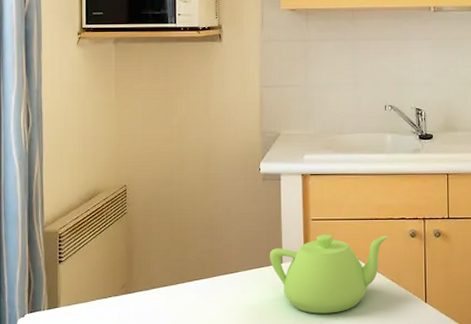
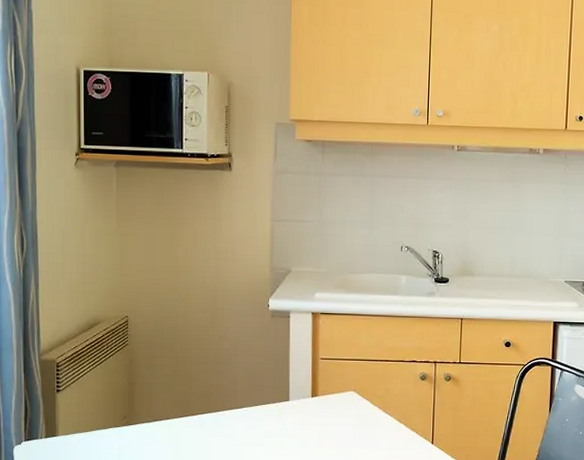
teapot: present [269,234,388,314] -> none [276,373,398,452]

